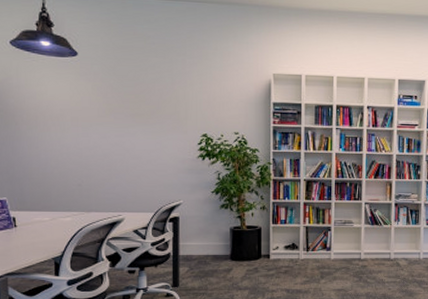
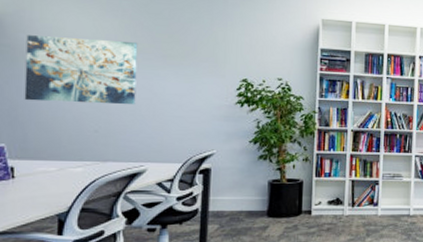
wall art: none [16,100,111,161] -> present [24,35,138,105]

